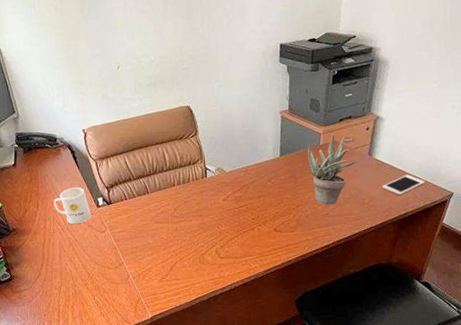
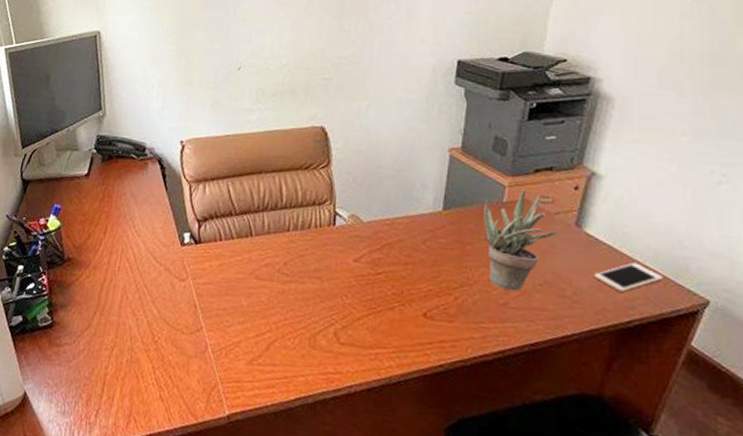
mug: present [54,187,92,225] -> none [126,213,173,265]

